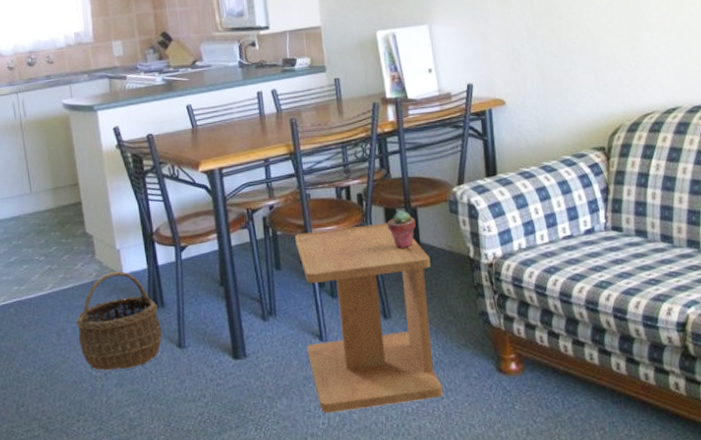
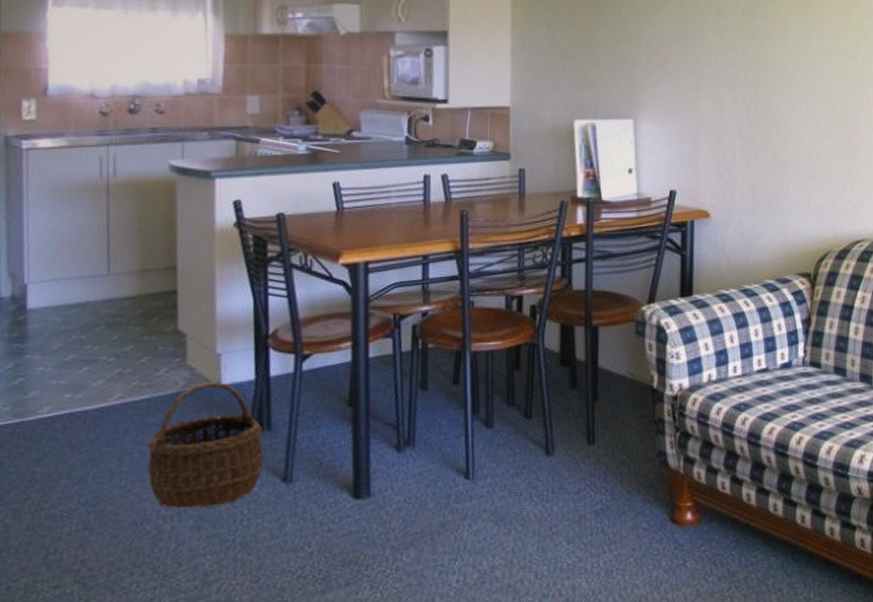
side table: present [295,223,444,413] -> none [448,341,608,568]
potted succulent: present [387,210,416,249] -> none [562,328,595,373]

